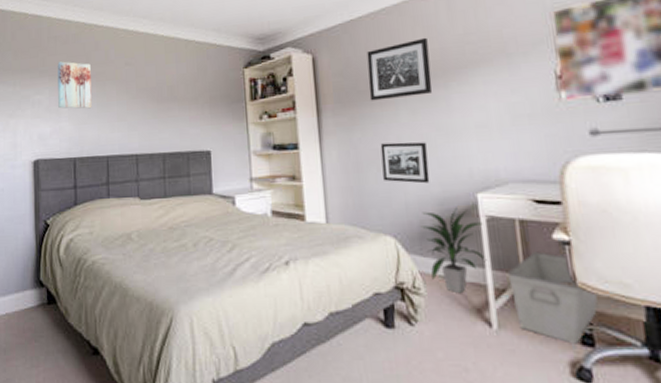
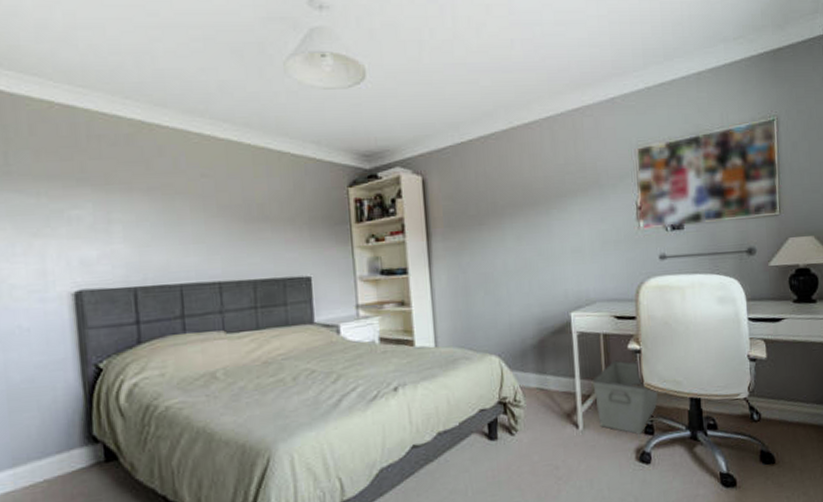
wall art: present [57,61,92,109] -> none [103,168,157,228]
wall art: present [367,37,432,101] -> none [476,165,536,226]
picture frame: present [380,142,430,184] -> none [488,266,531,305]
indoor plant: present [420,207,487,294] -> none [522,325,577,403]

